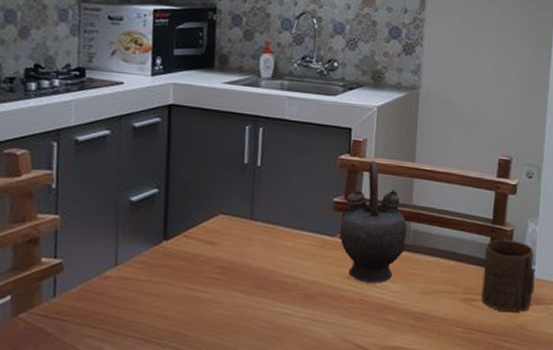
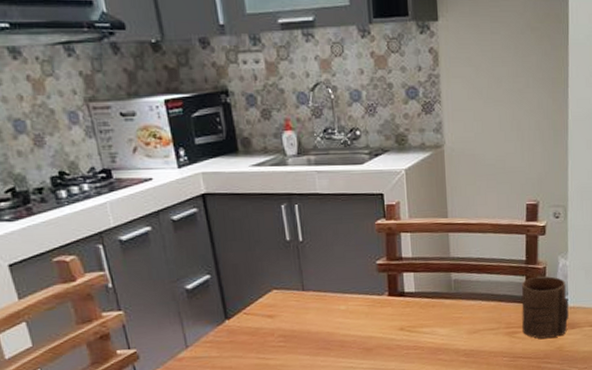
teapot: present [339,161,407,284] -> none [386,222,449,332]

